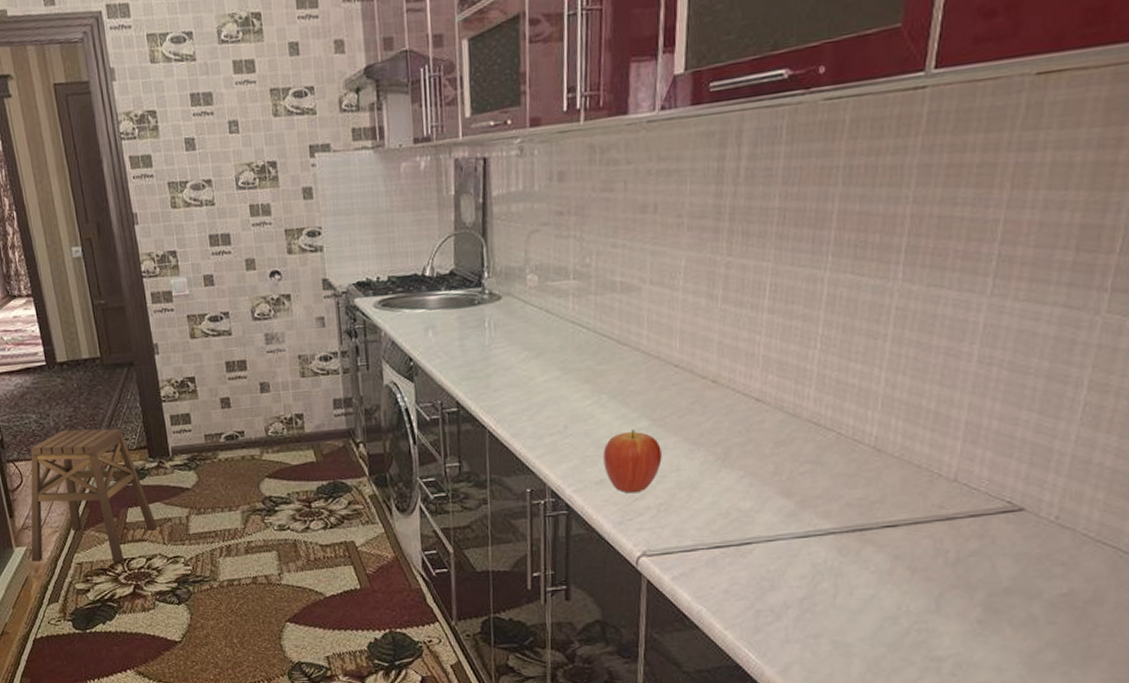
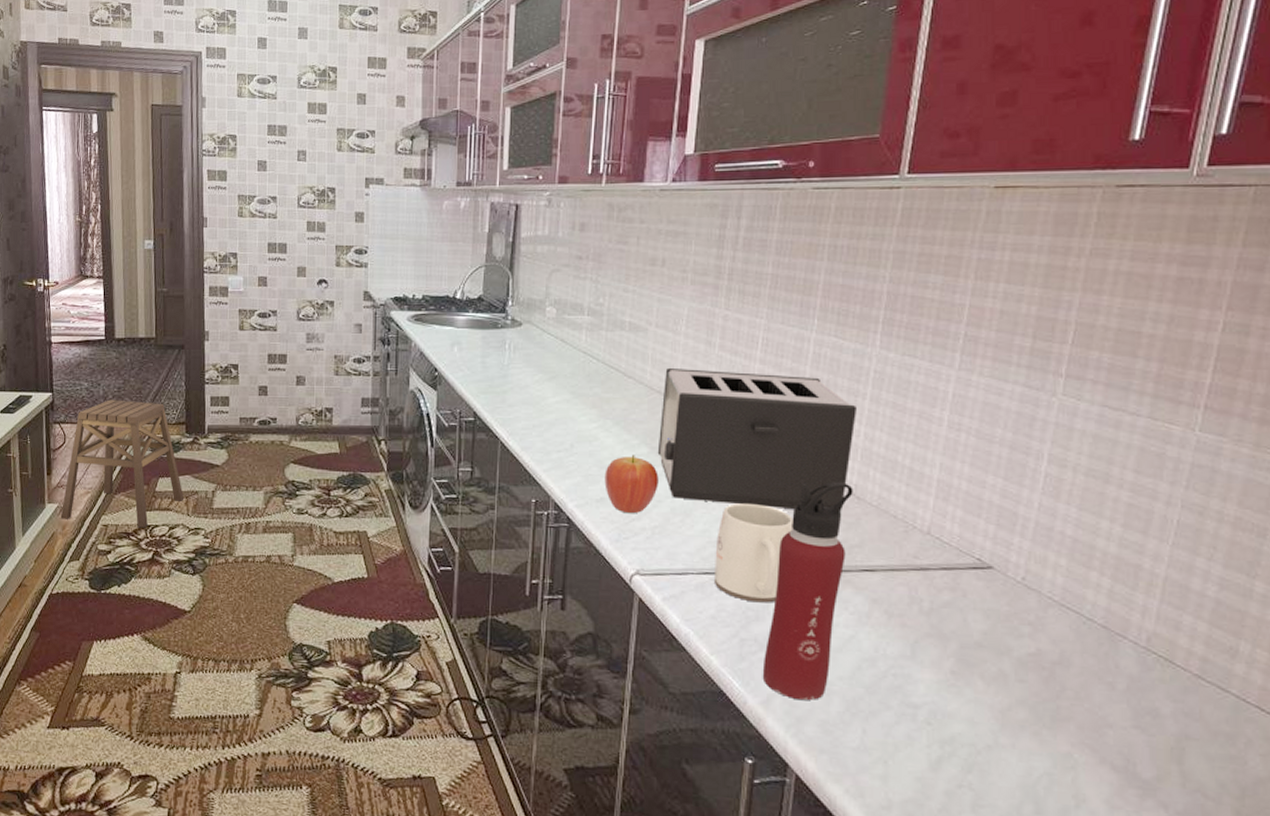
toaster: none [659,322,876,472] -> present [657,367,856,509]
mug: none [725,468,809,572] -> present [715,503,793,603]
water bottle: none [779,435,874,666] -> present [762,482,853,701]

